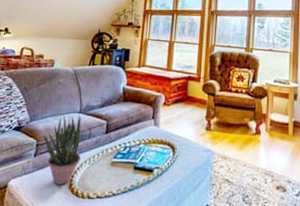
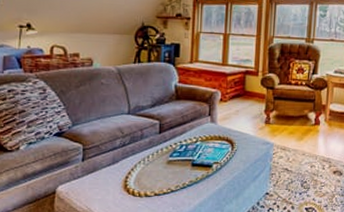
potted plant: present [44,114,82,185] -> none [91,116,135,187]

